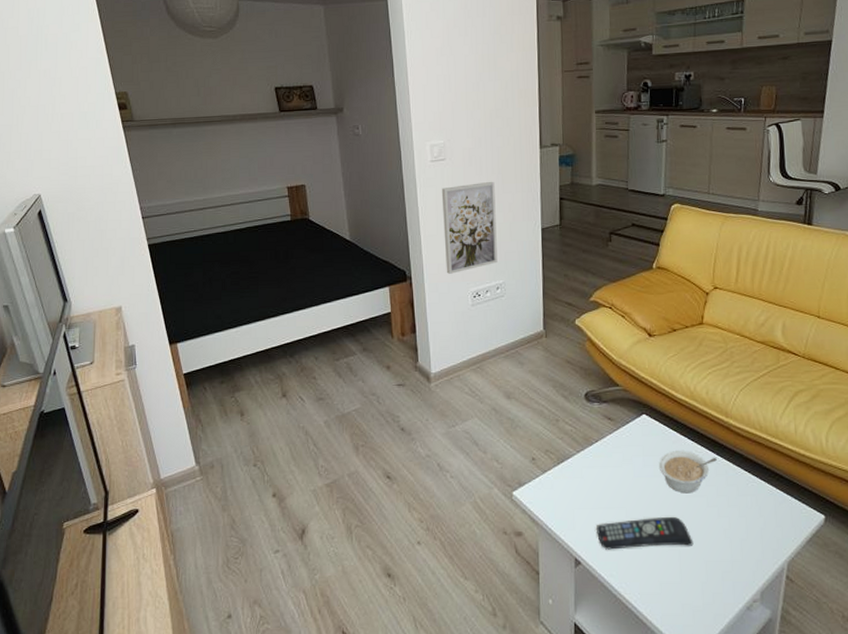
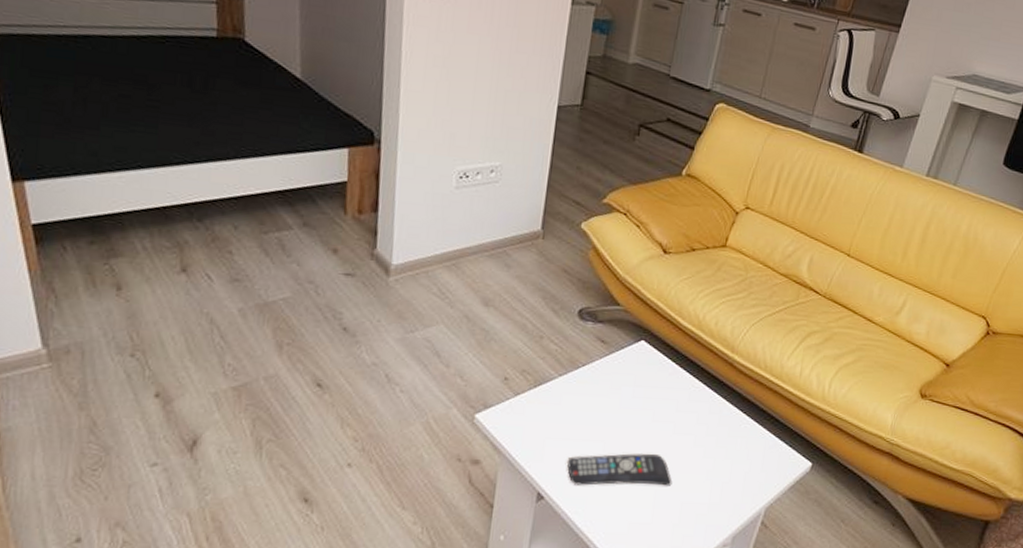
wall art: present [441,181,498,274] -> none [428,31,507,145]
legume: present [659,451,717,494] -> none [650,383,713,431]

